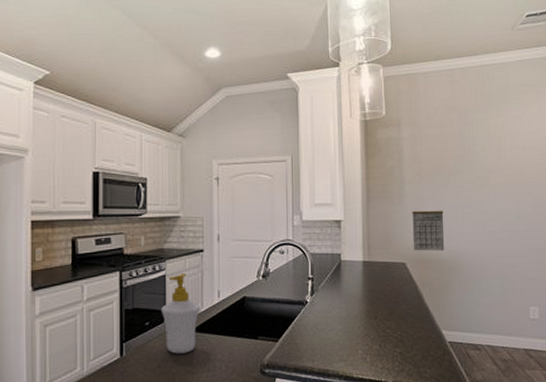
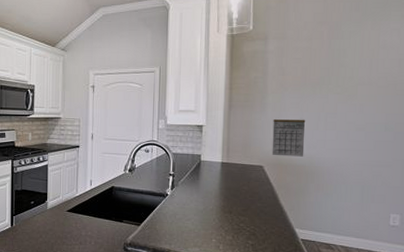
soap bottle: present [160,274,200,354] -> none [43,164,75,228]

